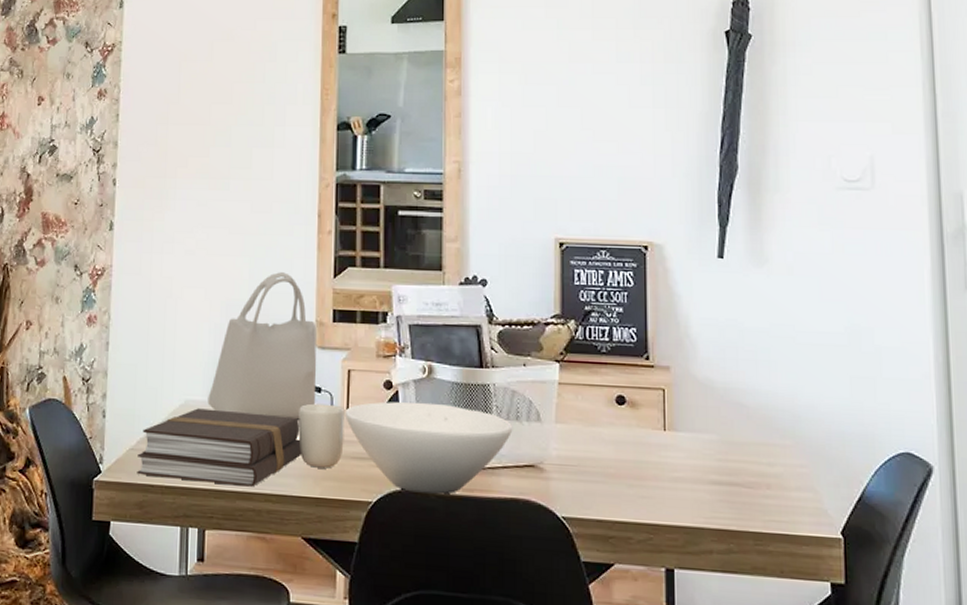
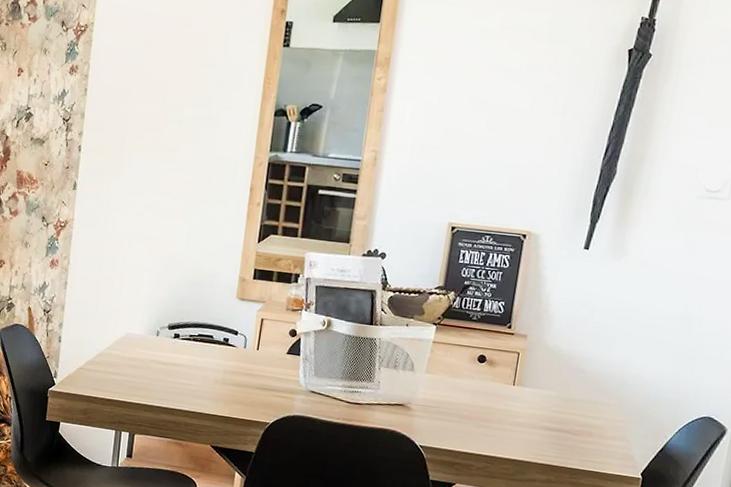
book: present [137,408,301,487] -> none [83,340,218,405]
handbag: present [207,272,317,420] -> none [144,234,239,355]
cup: present [298,403,345,469] -> none [215,343,255,395]
bowl: present [344,401,513,495] -> none [255,346,391,422]

